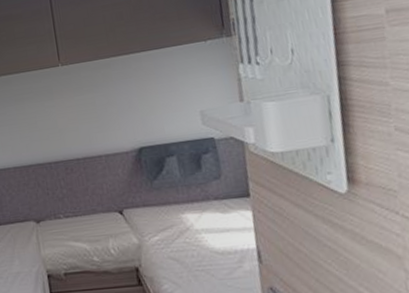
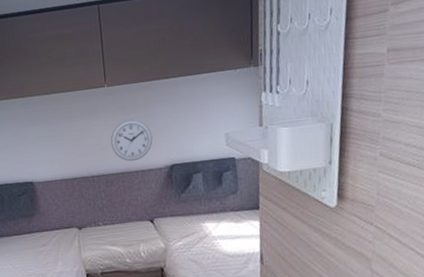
wall clock: none [68,99,116,145] -> present [110,119,153,162]

